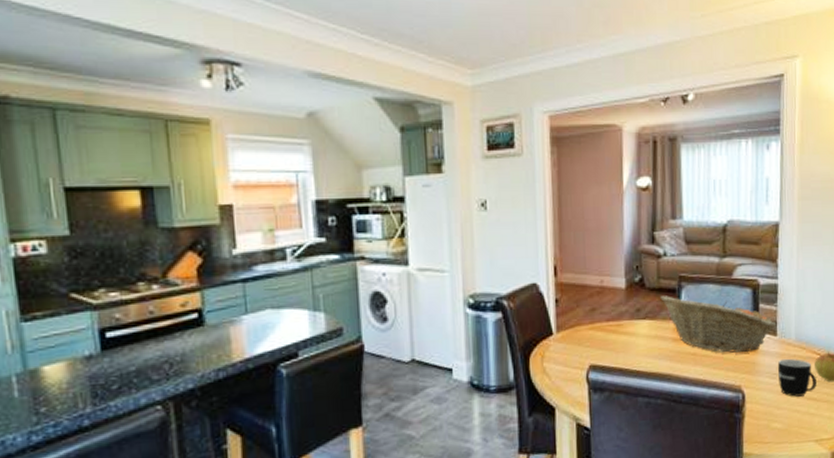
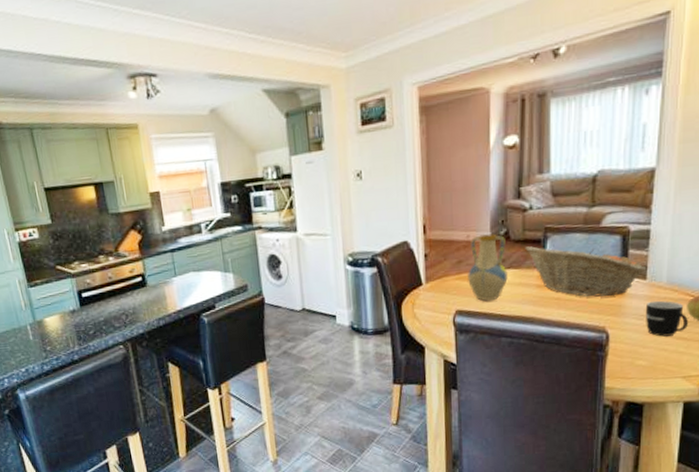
vase: none [602,279,643,356] -> present [468,233,508,301]

